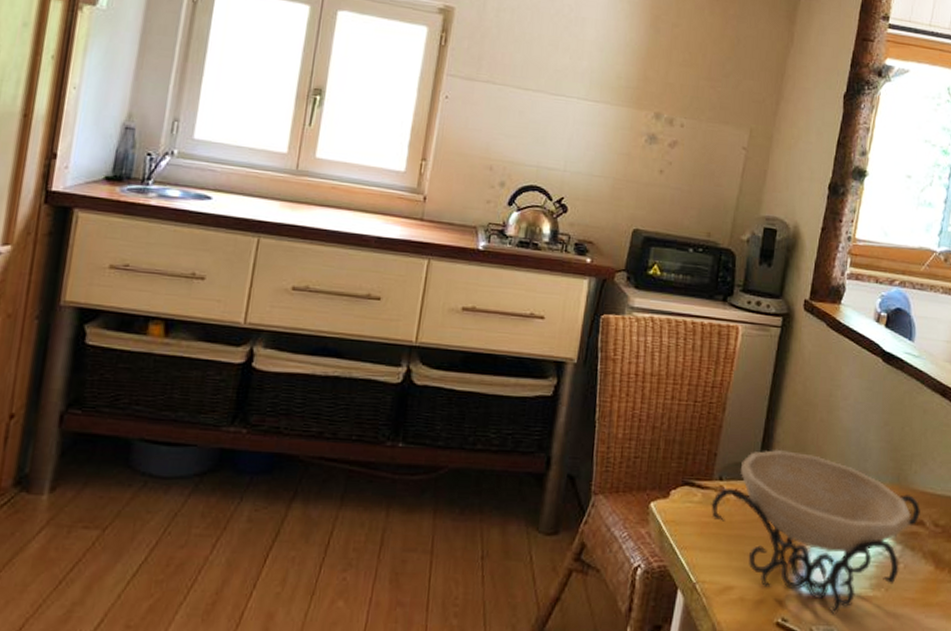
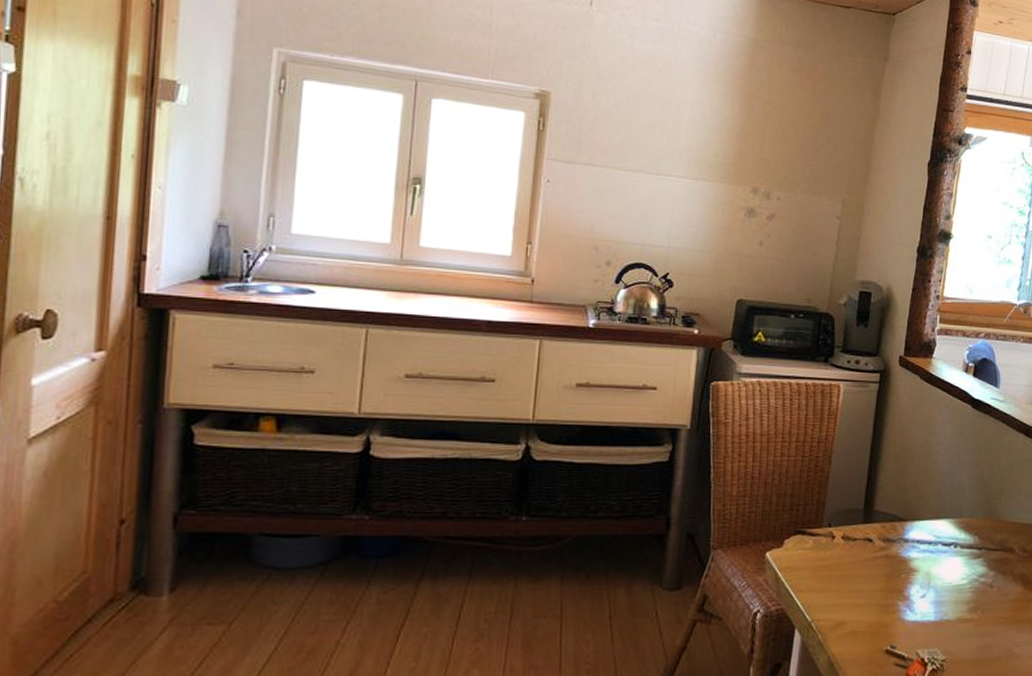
decorative bowl: present [711,449,920,614] -> none [822,494,1010,638]

